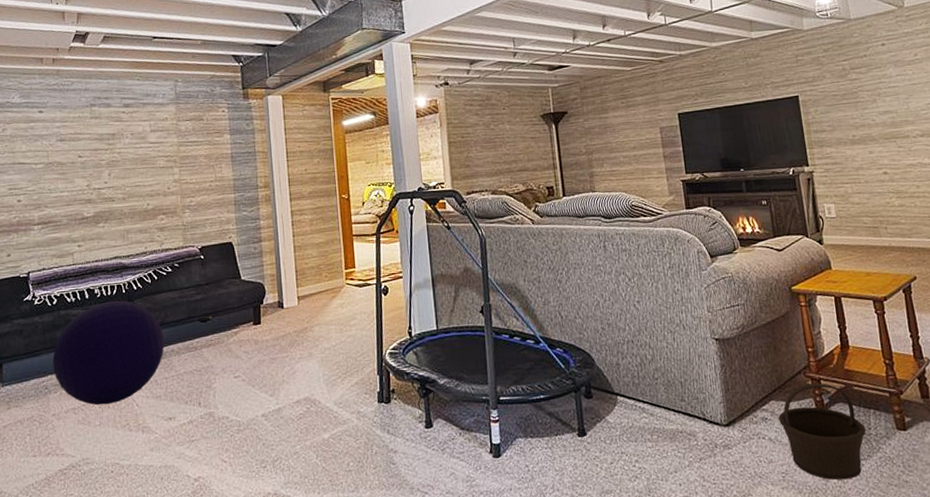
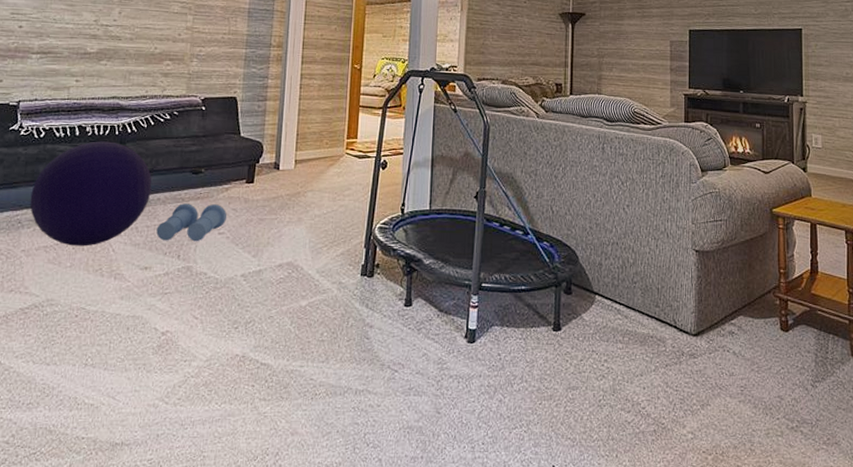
dumbbells: none [175,349,240,390] -> present [156,203,227,241]
basket: present [778,383,866,480] -> none [745,303,823,399]

